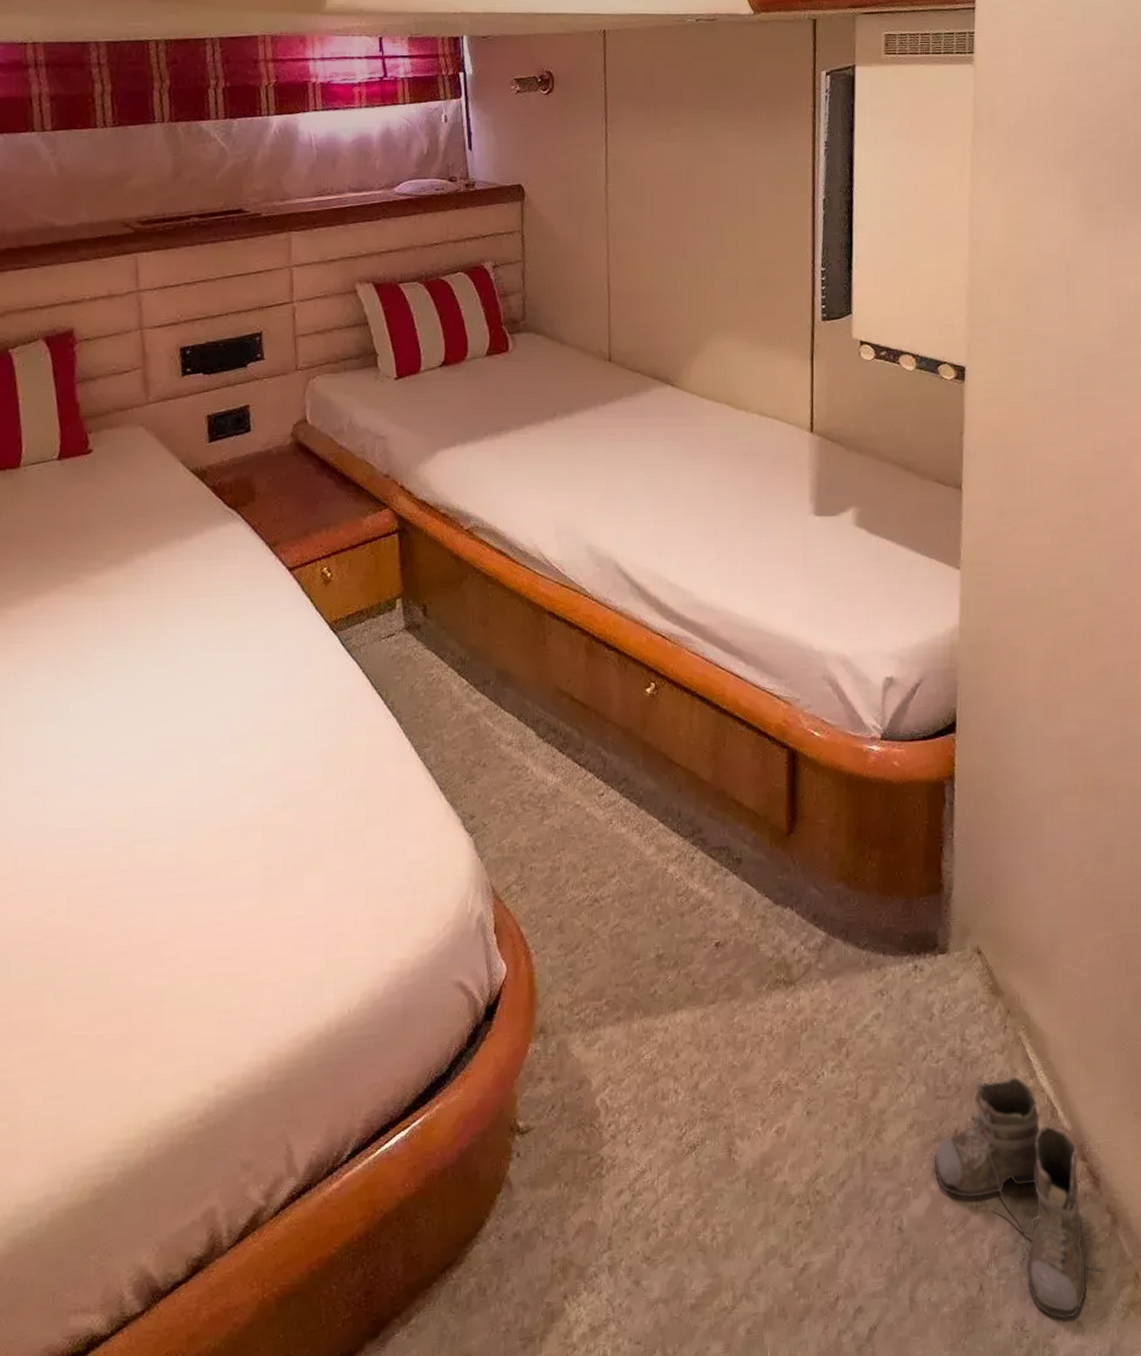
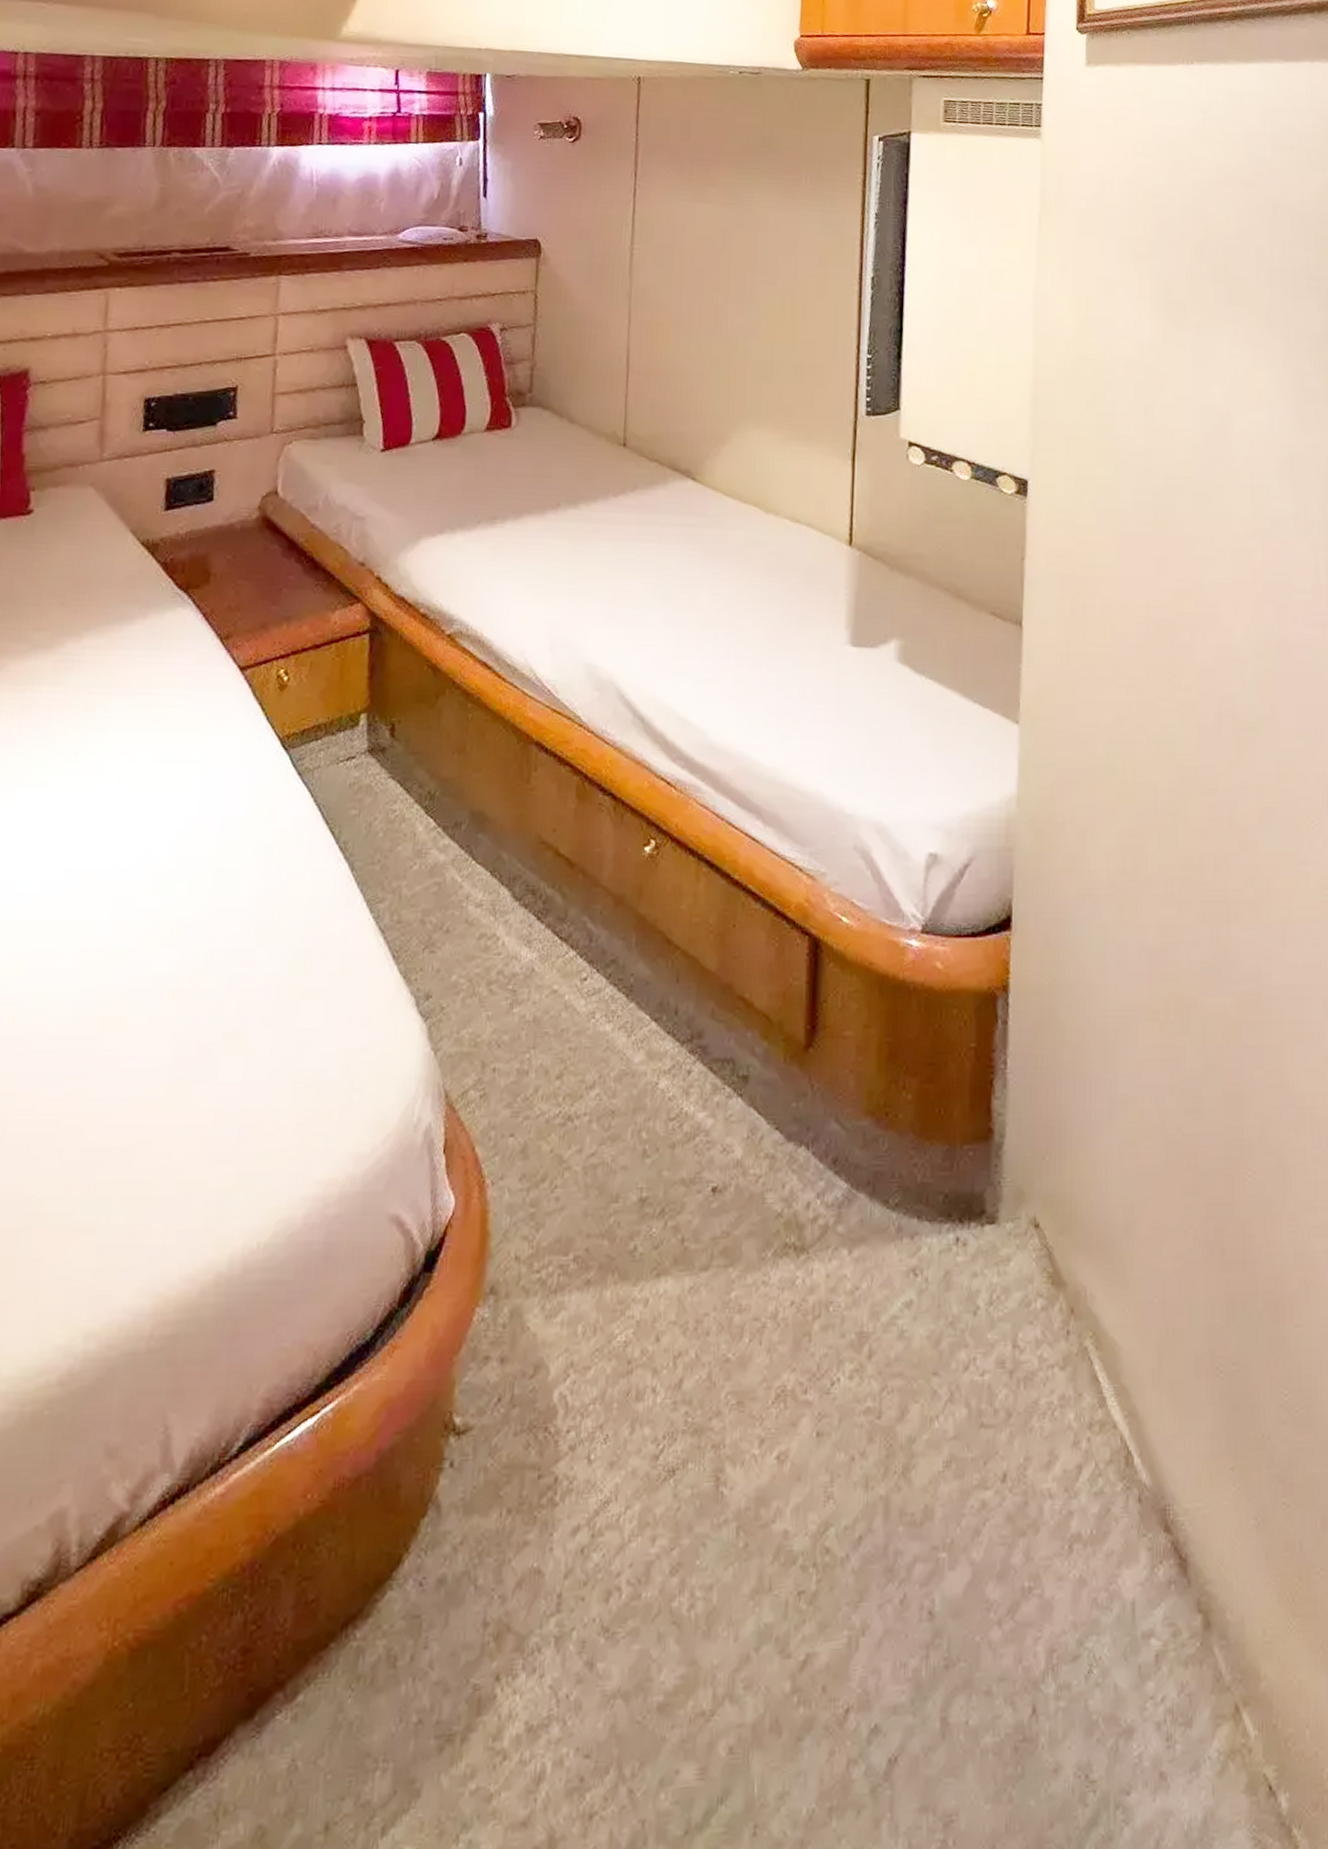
boots: present [935,1076,1107,1319] -> none [977,1403,1198,1766]

